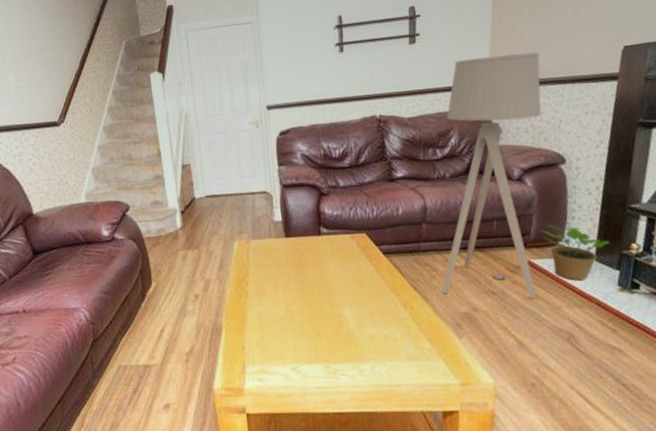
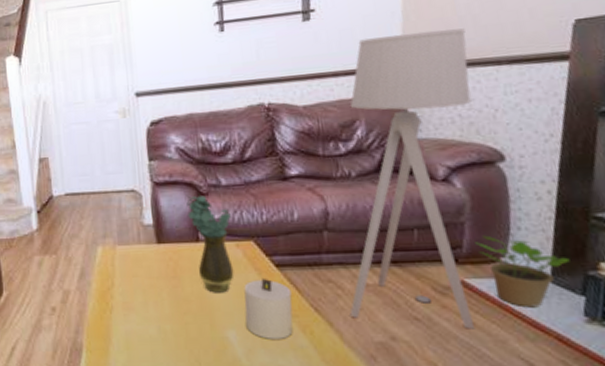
vase: none [310,193,350,278] -> present [186,193,234,293]
candle: none [357,264,397,315] -> present [243,278,293,341]

